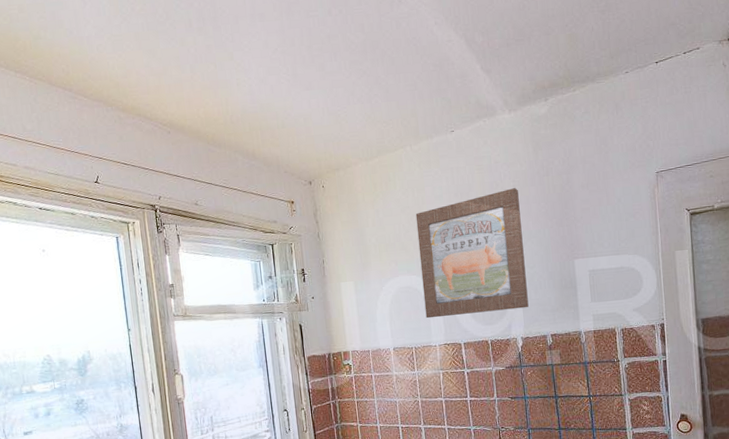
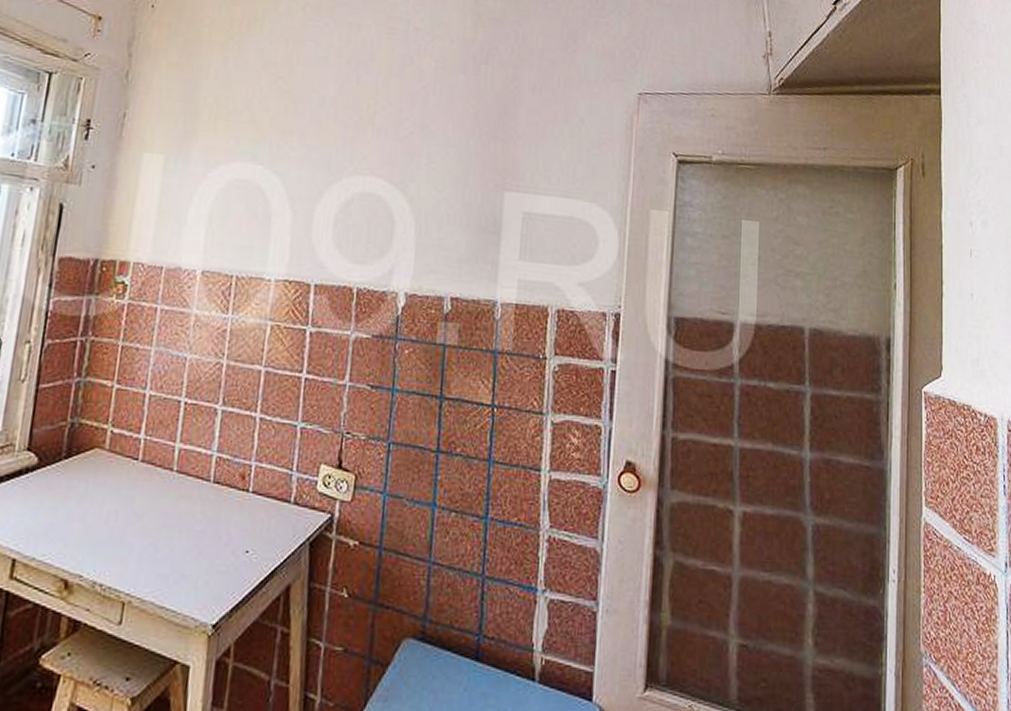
wall art: present [415,188,529,319] -> none [264,70,441,250]

